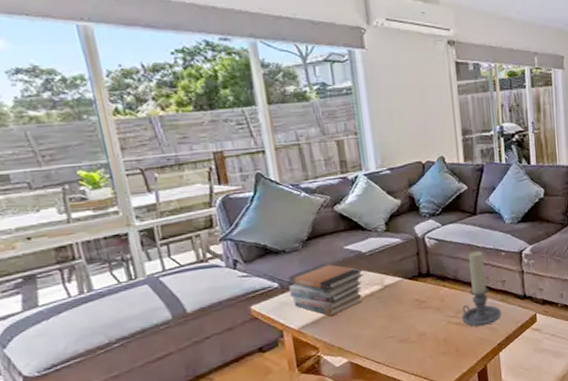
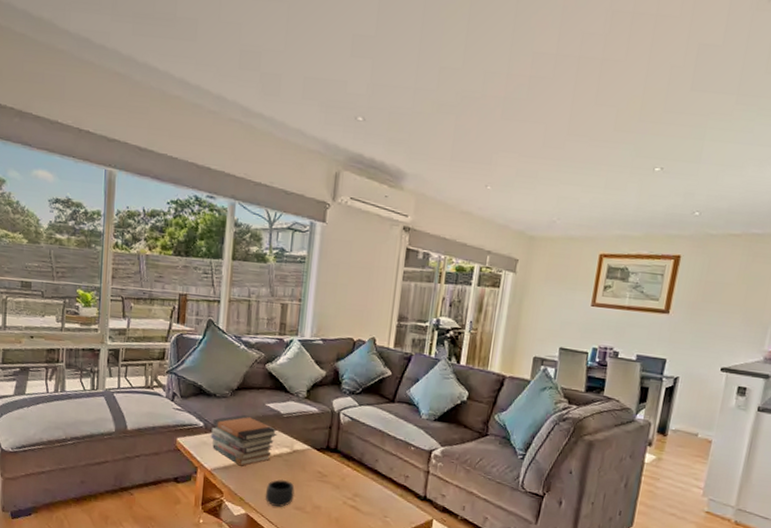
mug: none [364,317,397,347] -> present [265,479,295,508]
candle holder: present [462,251,501,327] -> none [358,439,398,517]

